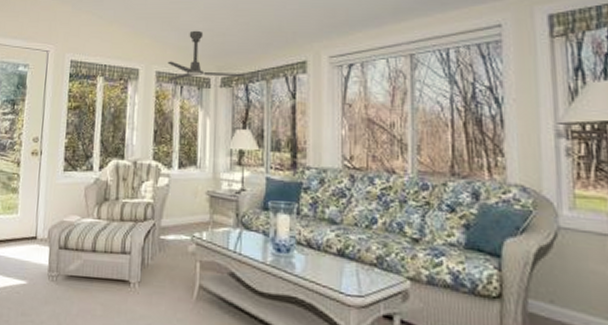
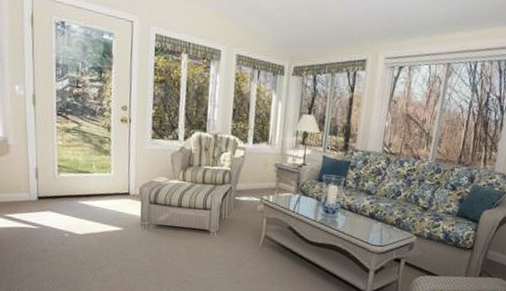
ceiling fan: present [167,30,244,81] -> none [247,18,313,67]

